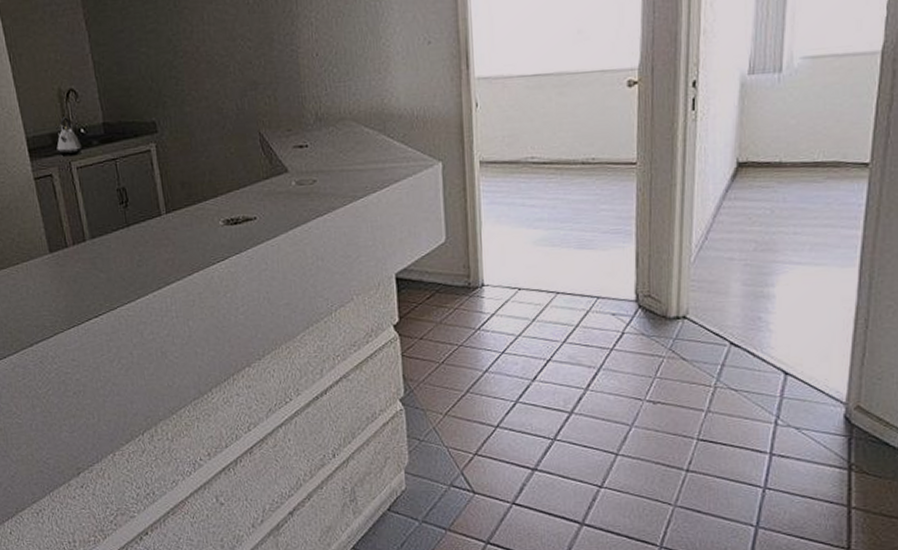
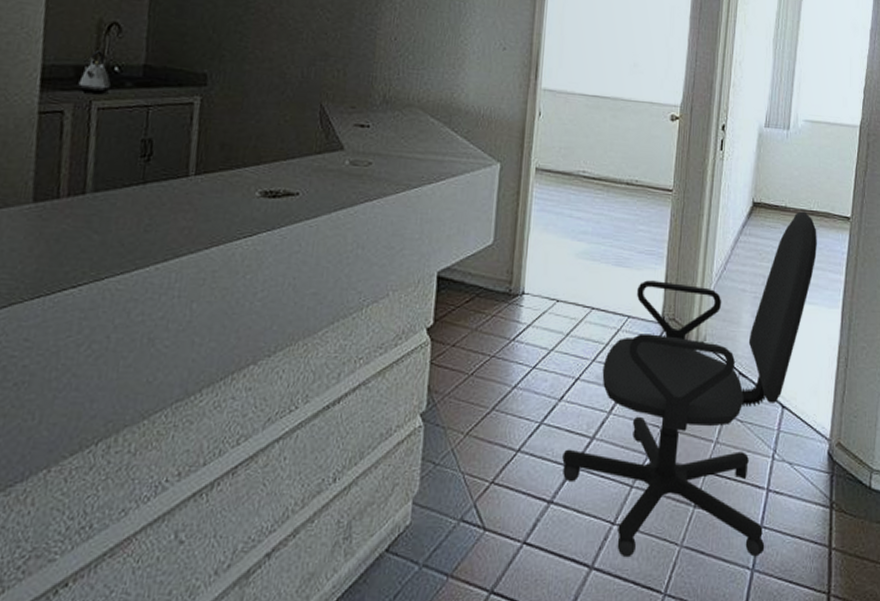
office chair: none [542,164,824,516] -> present [562,211,817,558]

